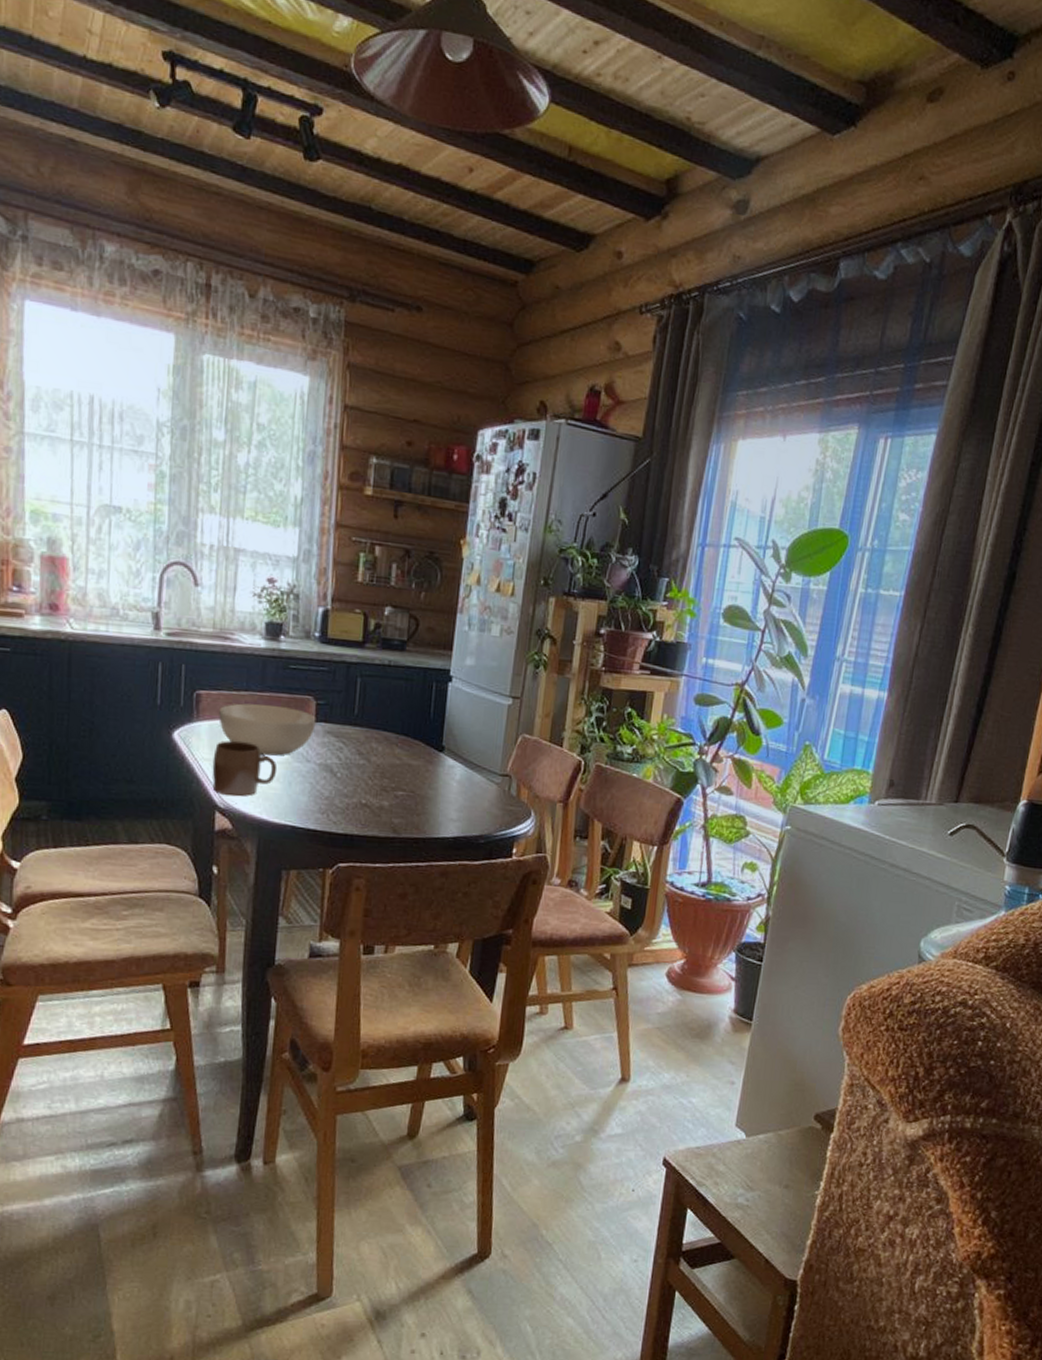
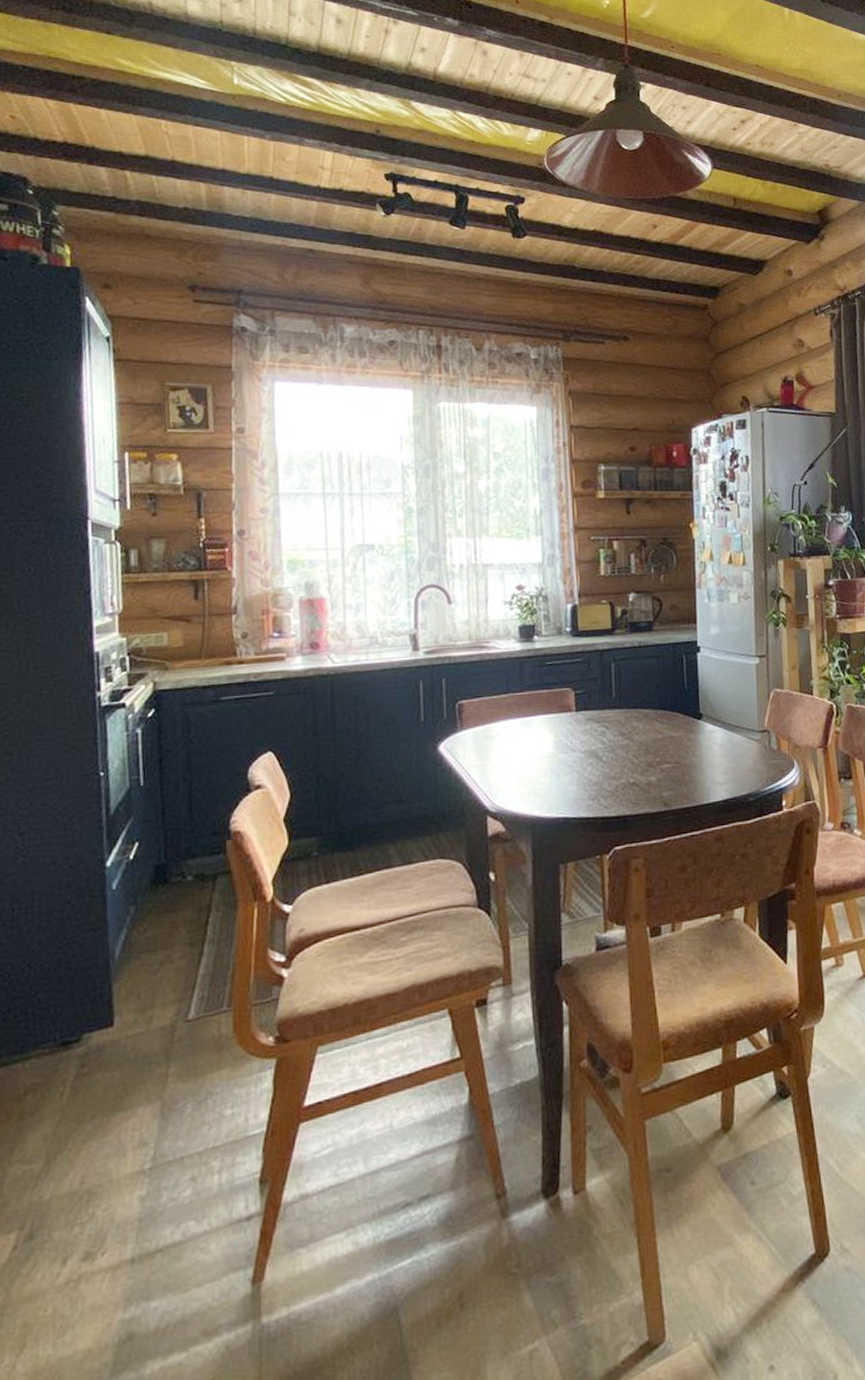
mug: present [212,741,278,797] -> none [480,742,544,799]
bowl: present [219,703,316,756] -> none [482,702,577,752]

